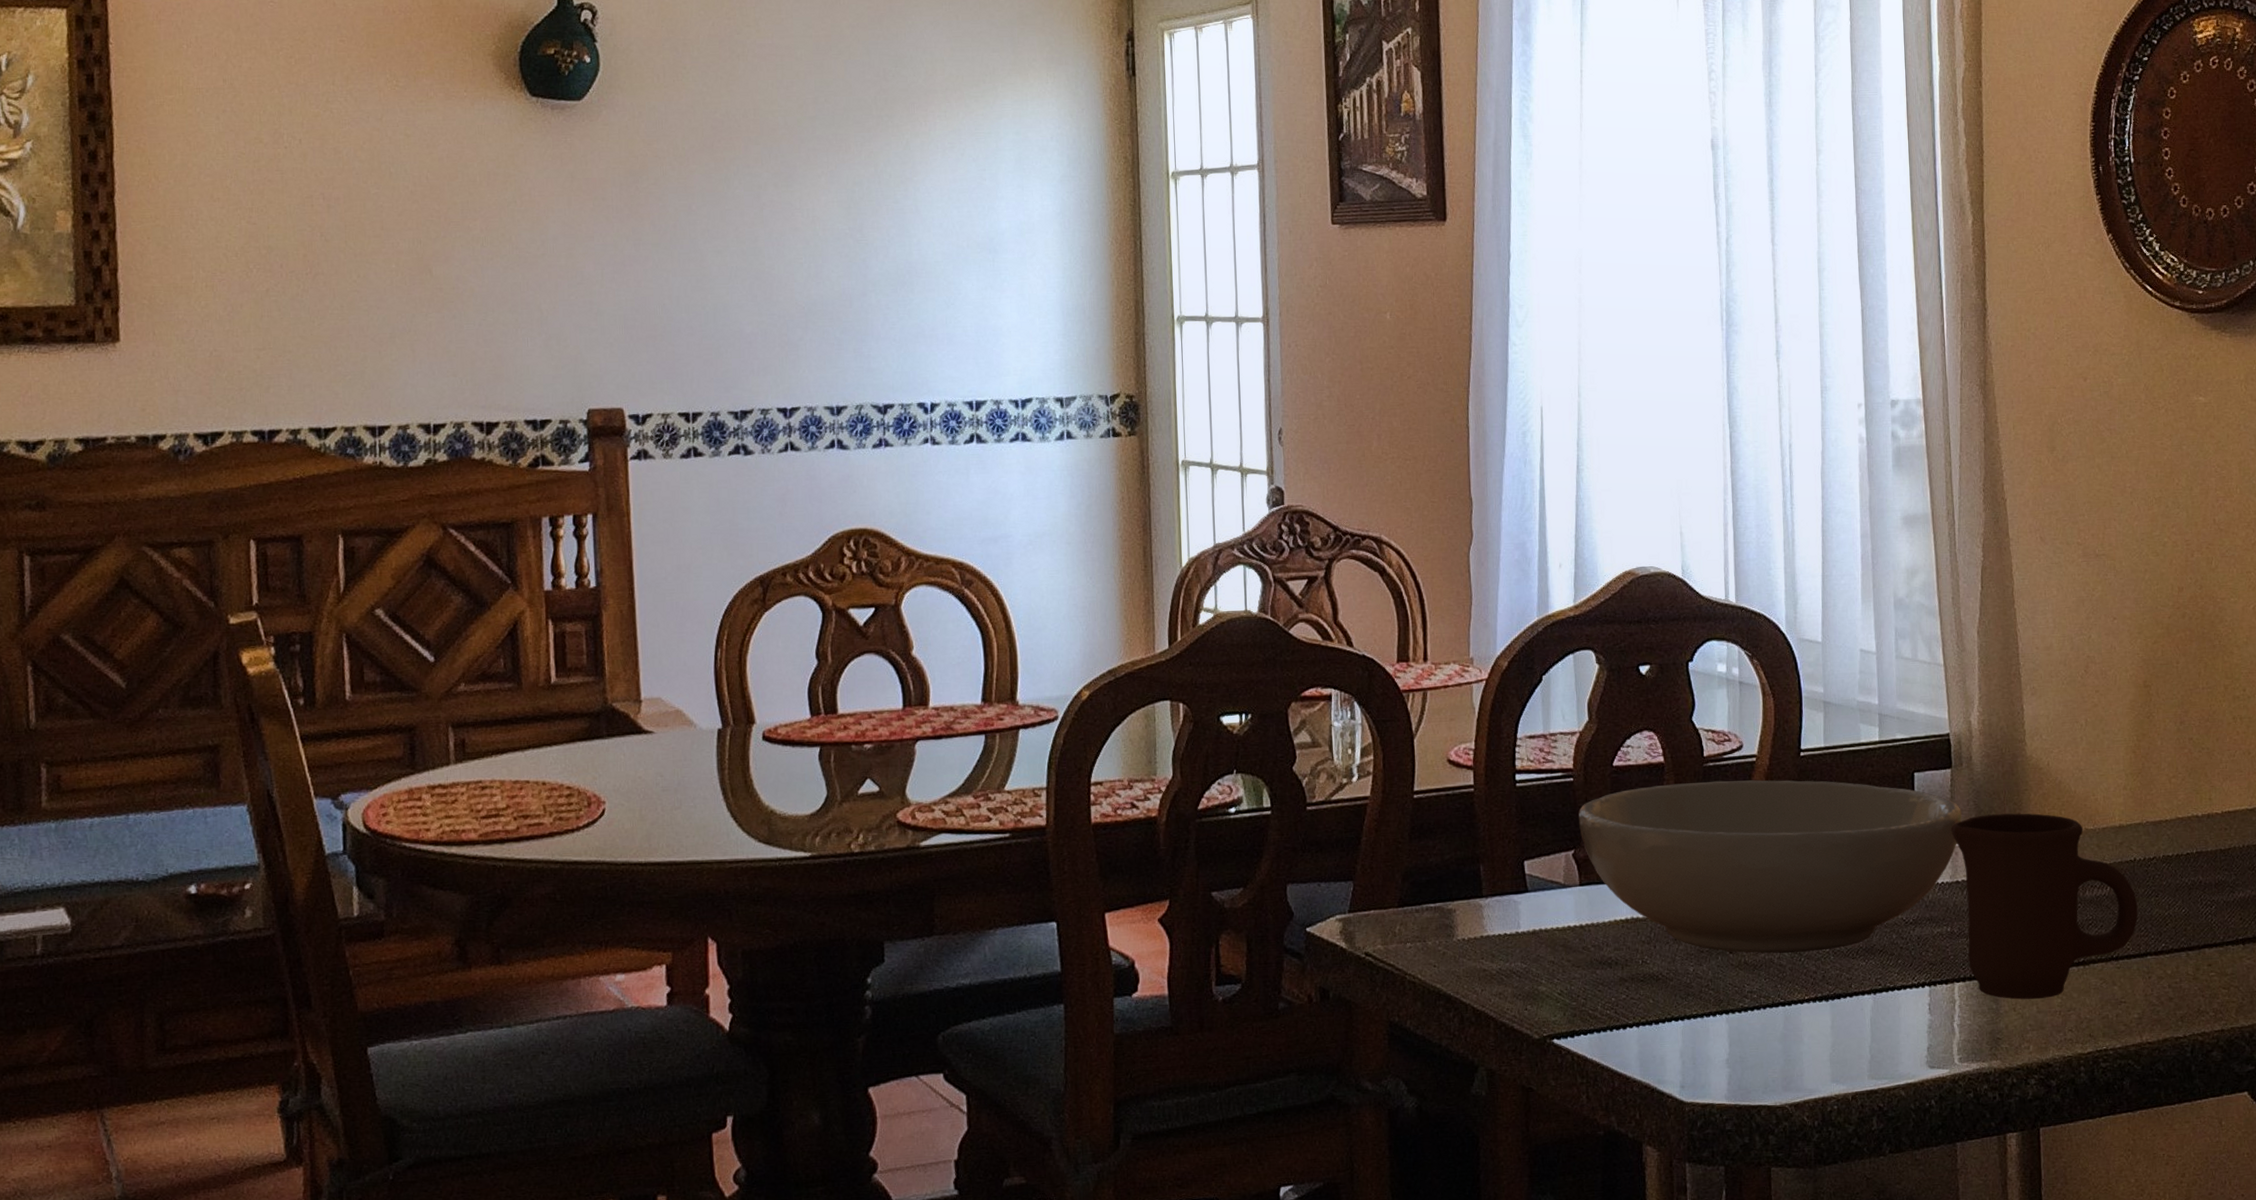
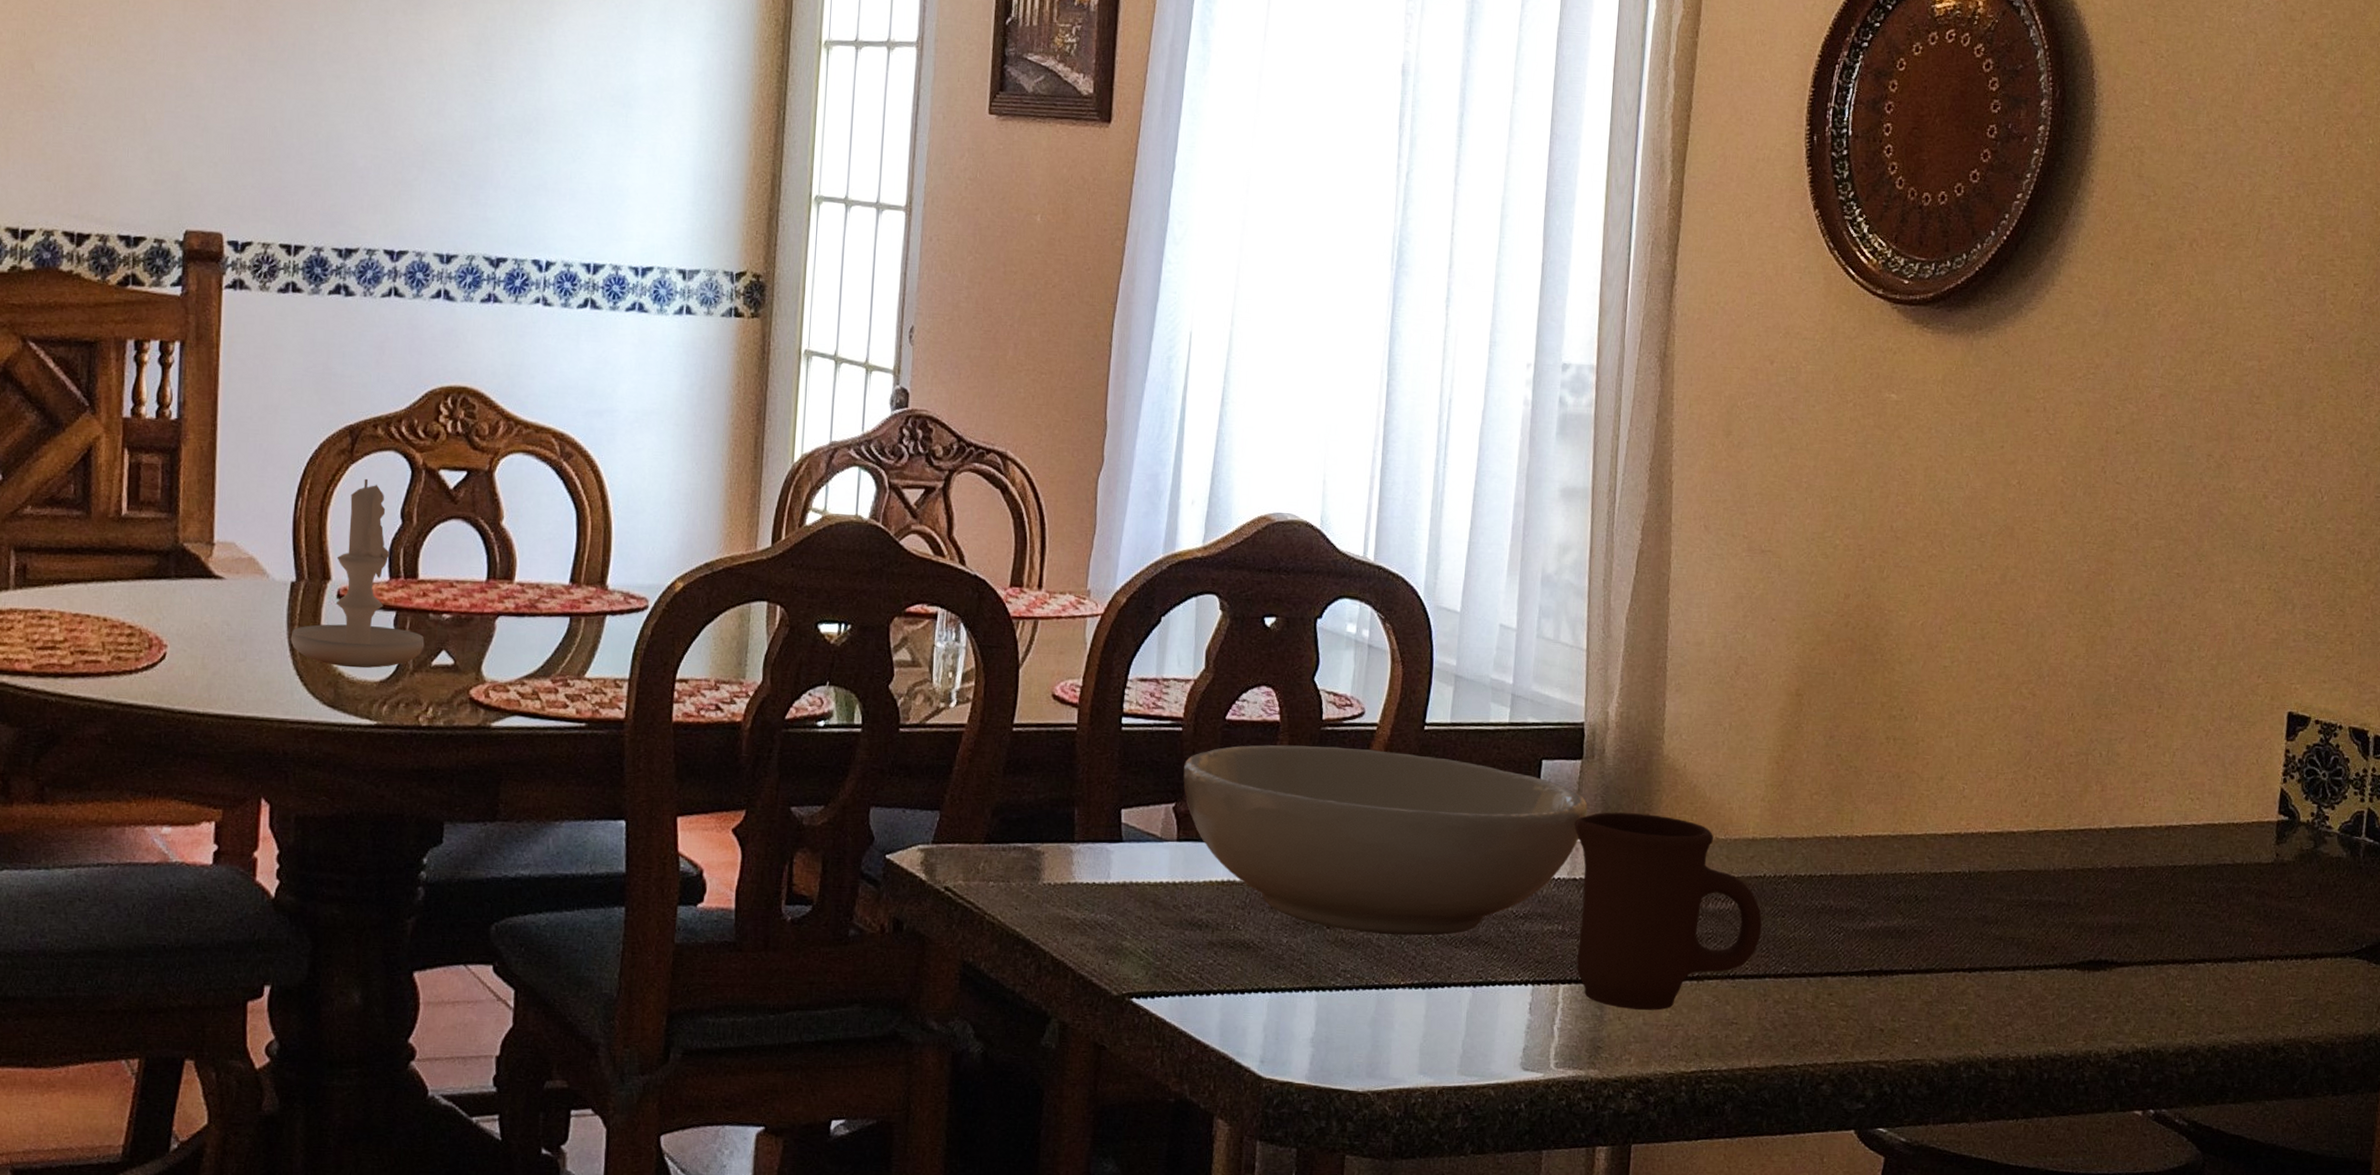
candle: none [722,624,850,805] -> present [290,478,425,668]

